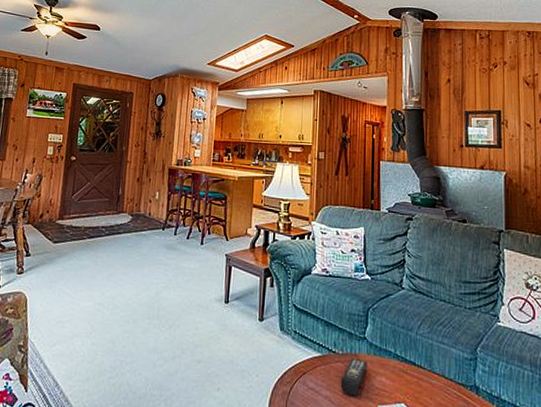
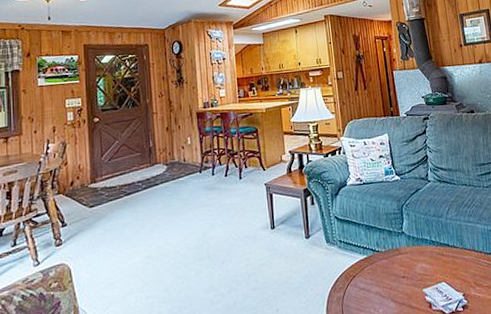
remote control: present [340,357,368,397] -> none [387,252,409,287]

